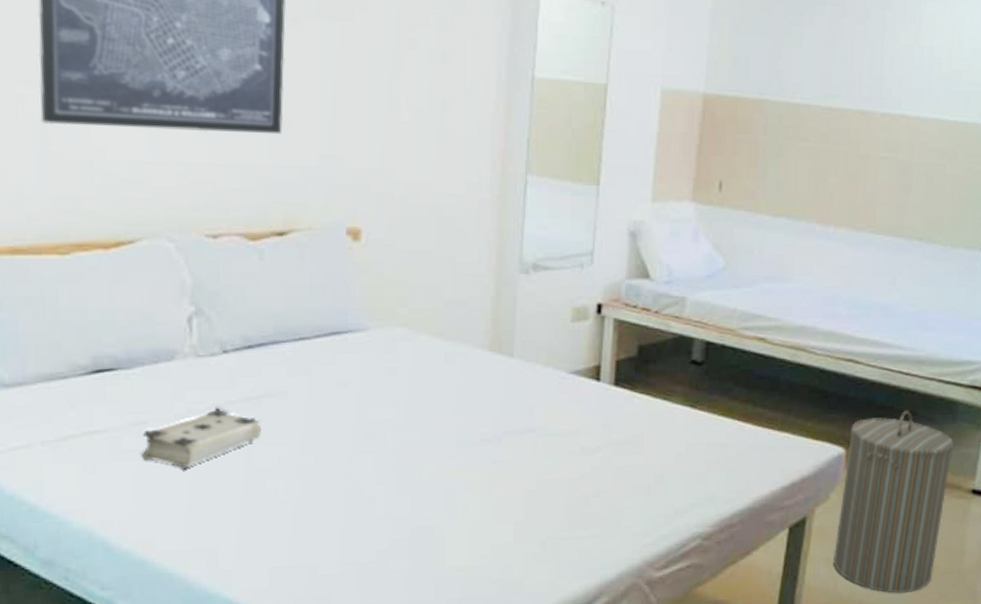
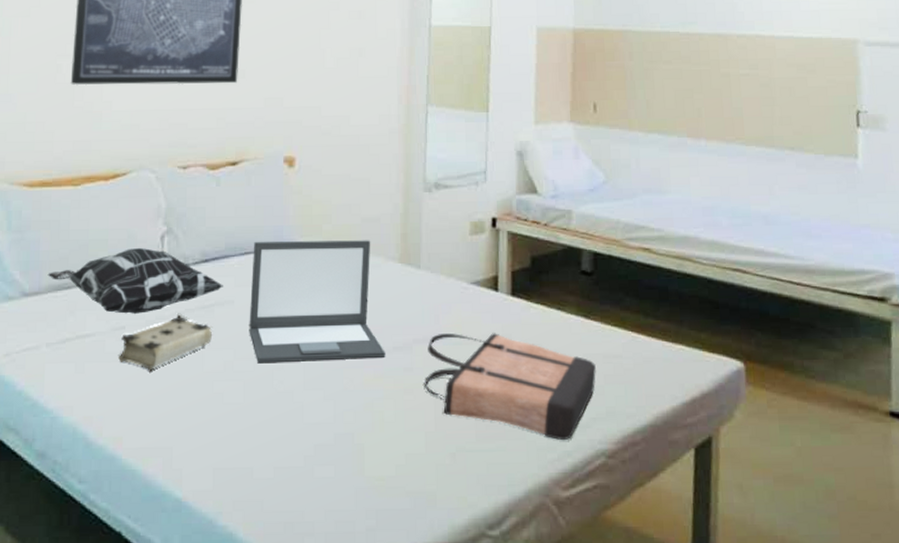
decorative pillow: none [33,332,273,407] -> present [47,248,223,314]
laptop: none [307,325,471,459] -> present [249,240,386,364]
shopping bag: none [514,423,699,526] -> present [424,333,596,441]
laundry hamper: present [833,410,953,594] -> none [745,322,861,532]

